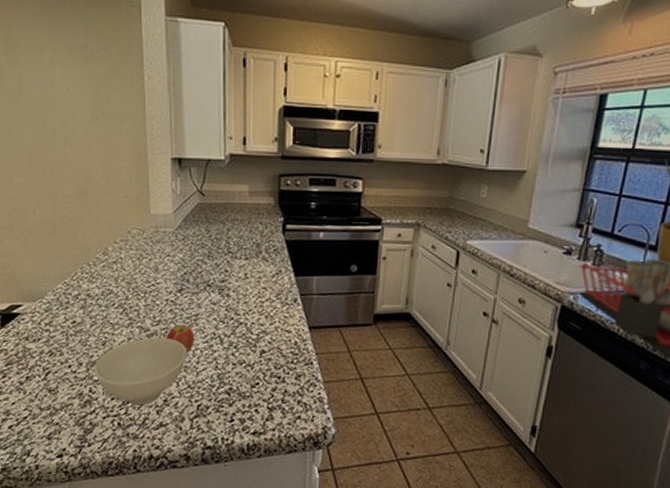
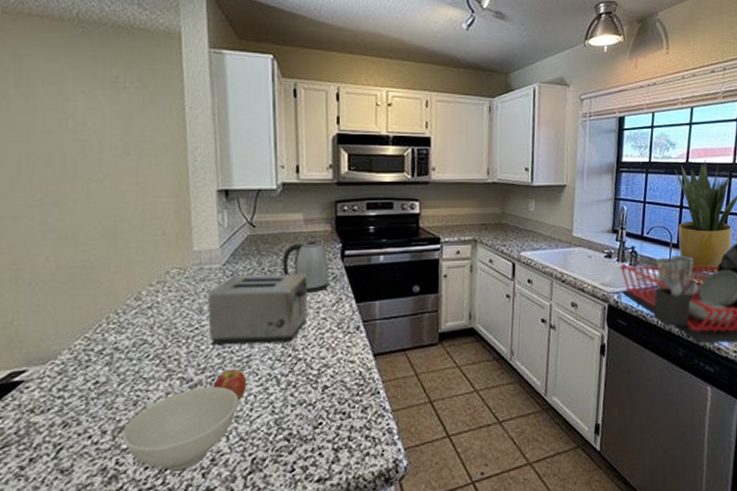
toaster: none [162,239,251,306] -> present [208,273,308,345]
kettle: none [228,212,270,262] -> present [283,240,328,293]

